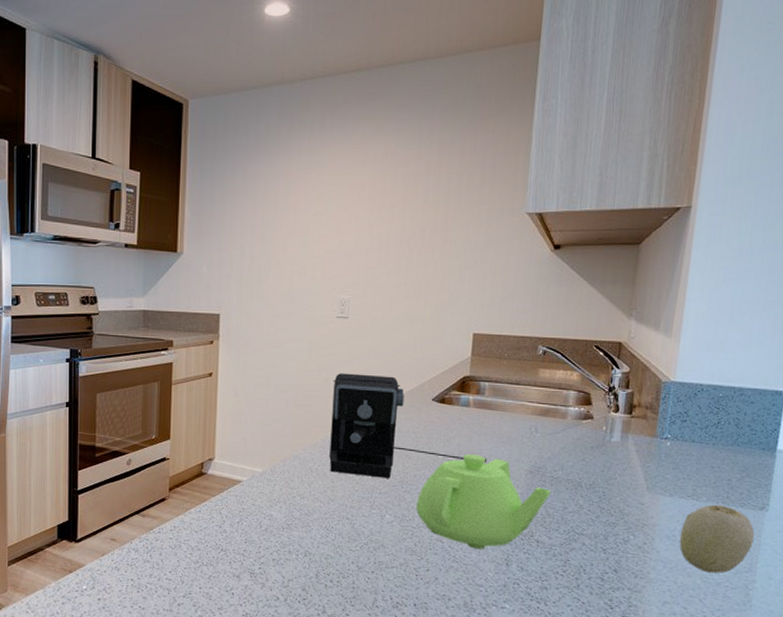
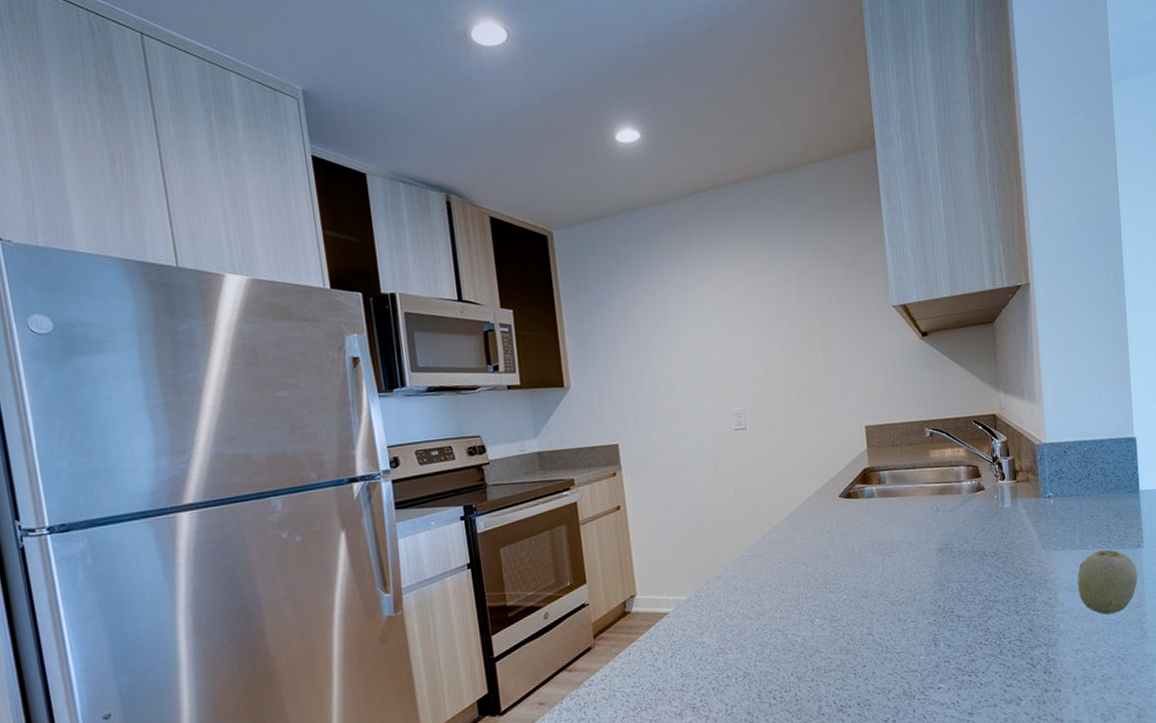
coffee maker: present [329,373,488,478] -> none [742,479,900,587]
teapot: present [416,454,551,549] -> none [842,542,961,636]

